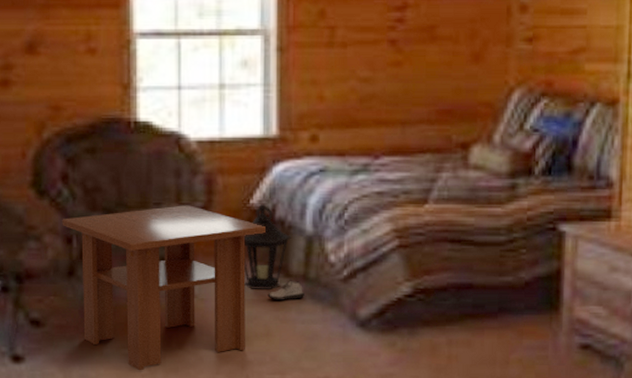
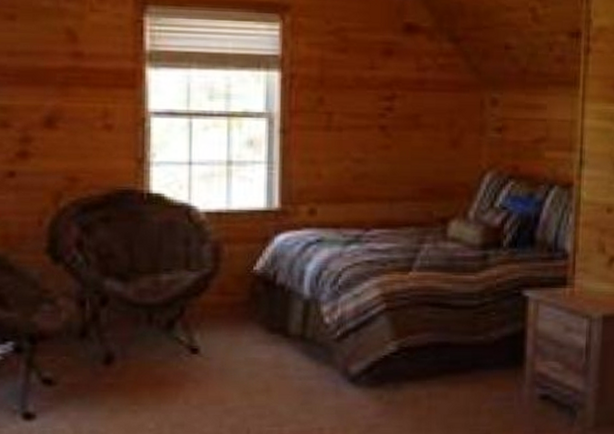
coffee table: present [62,205,265,371] -> none [76,271,267,426]
lantern: present [243,204,291,290] -> none [247,271,291,350]
shoe: present [267,279,304,300] -> none [268,339,302,359]

